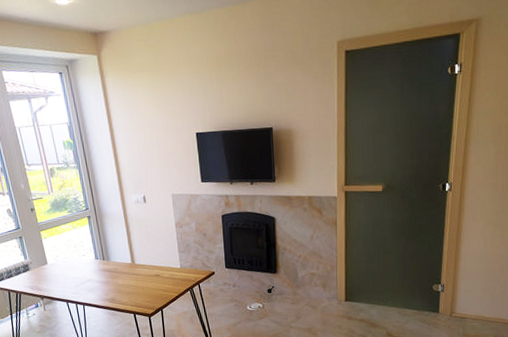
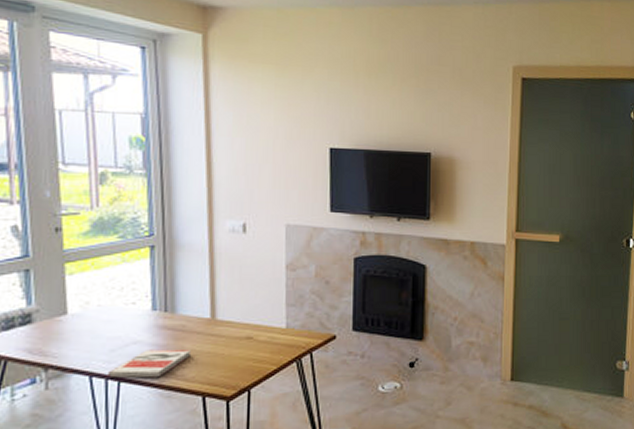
book: none [76,284,123,303] -> present [107,349,191,379]

